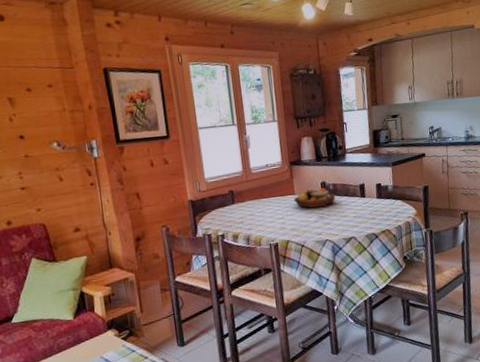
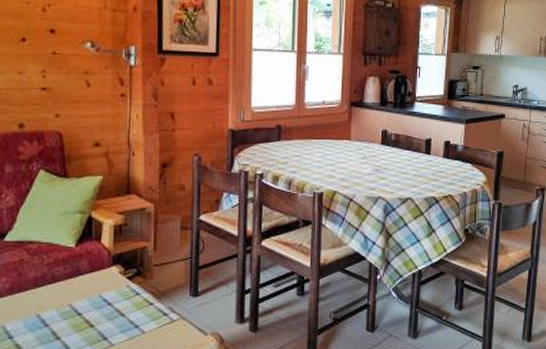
fruit bowl: present [293,187,336,209] -> none [348,134,397,158]

